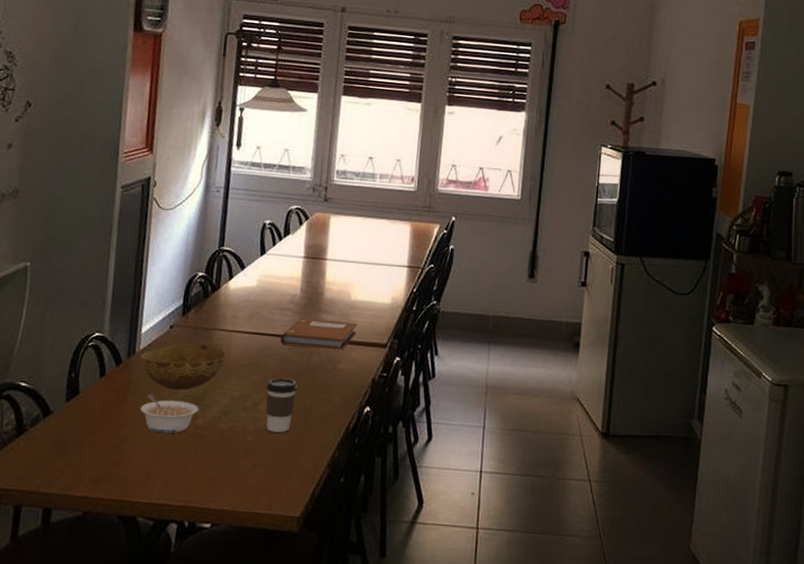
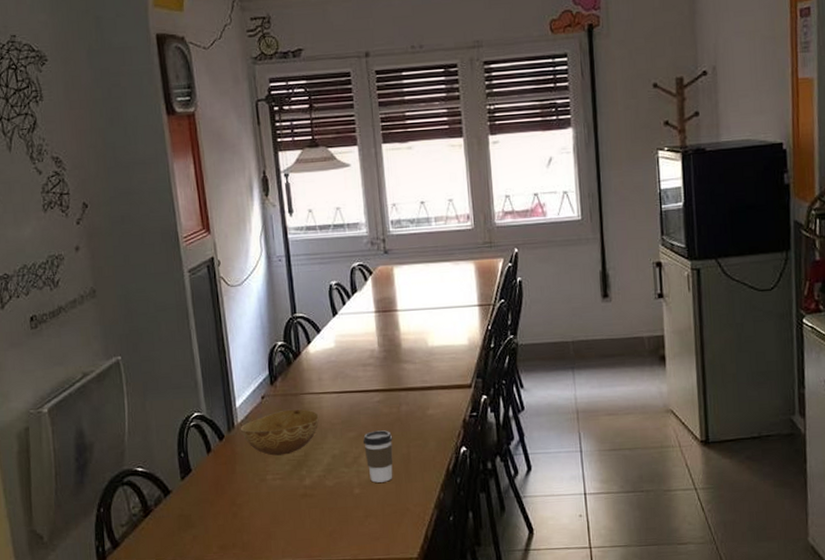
legume: present [140,394,199,434] -> none [249,463,304,498]
notebook: present [280,318,357,350] -> none [368,368,440,399]

